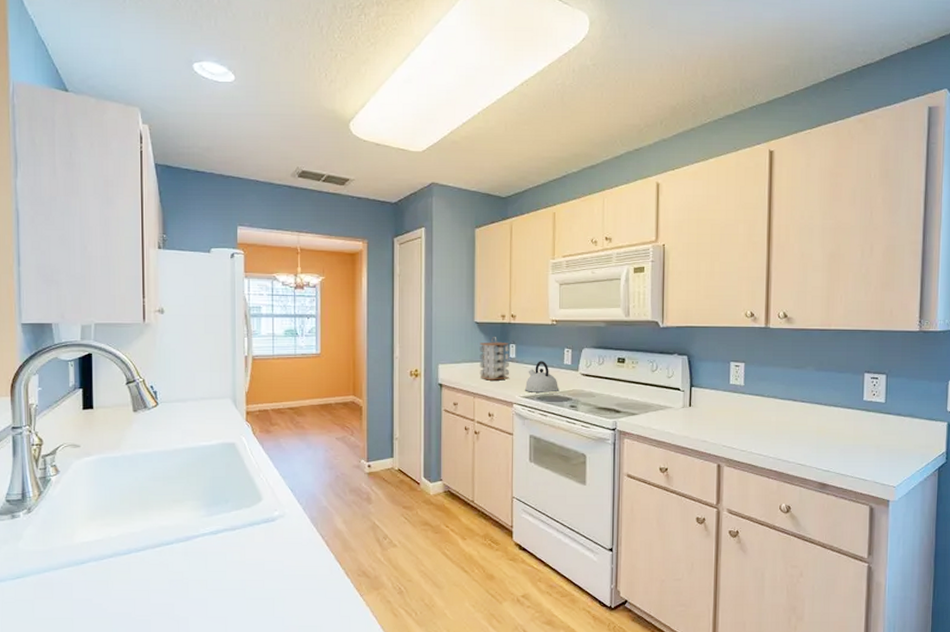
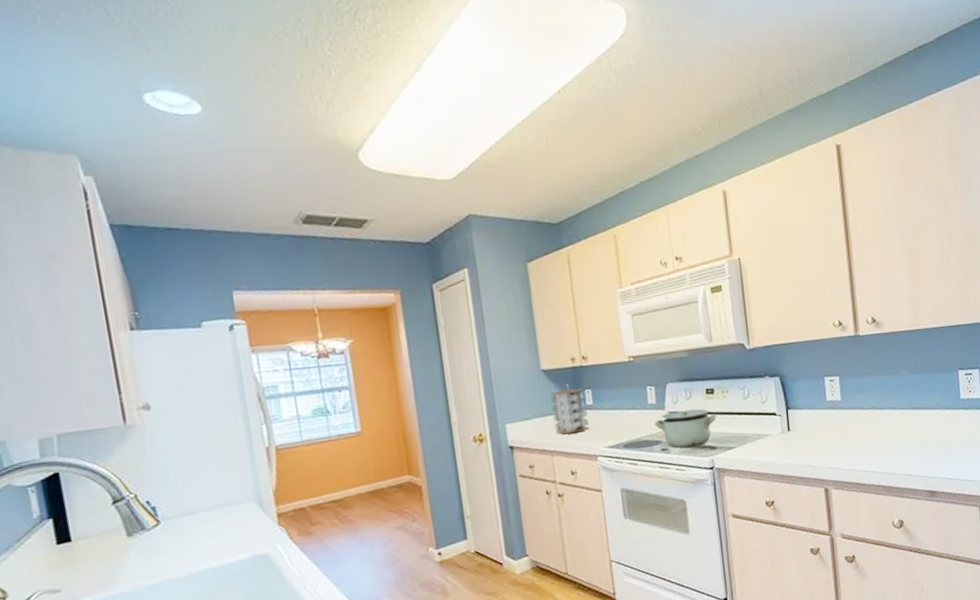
kettle: present [525,361,559,393] -> none [608,403,647,441]
saucepan: none [567,374,625,408] -> present [654,408,717,448]

